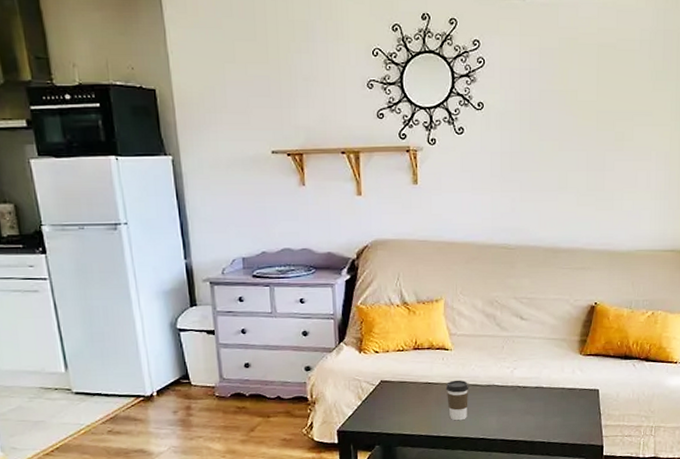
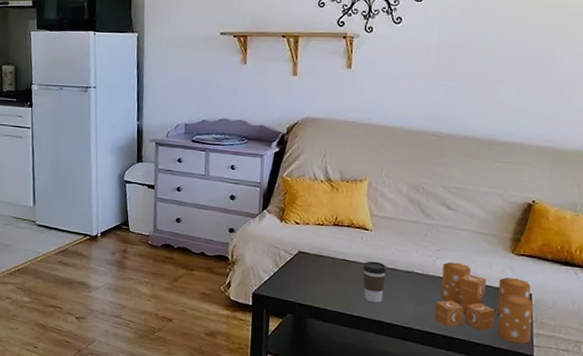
candle: none [516,370,601,437] -> present [434,262,534,344]

